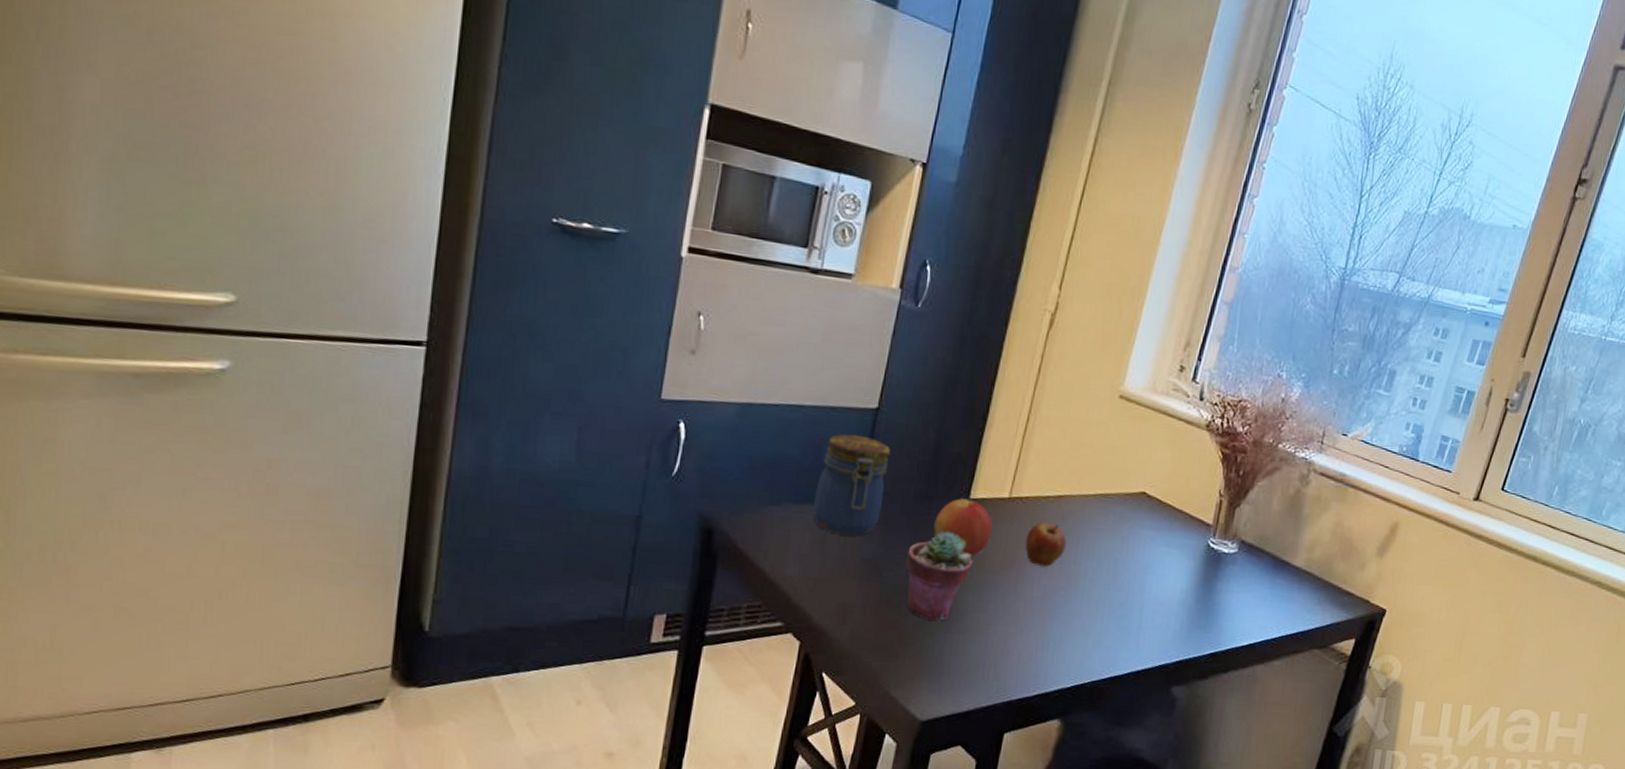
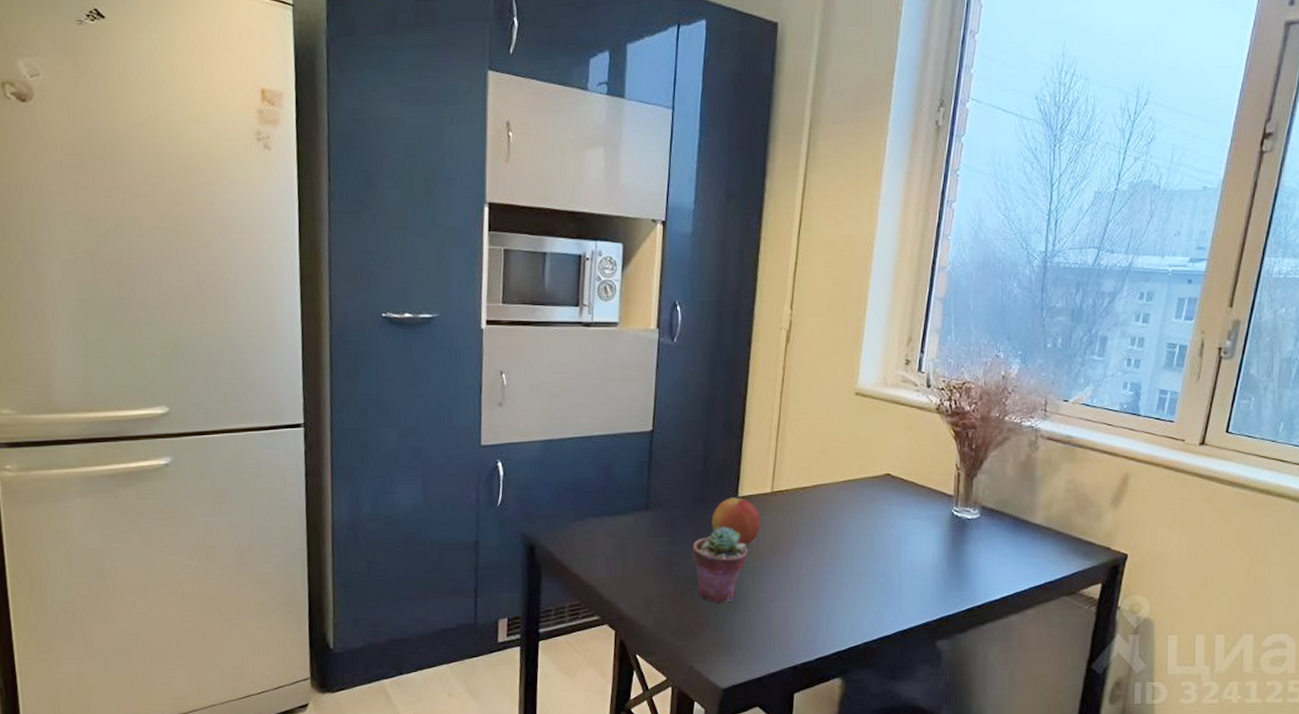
jar: present [812,434,890,535] -> none [610,454,668,538]
fruit: present [1024,522,1067,567] -> none [790,509,826,548]

